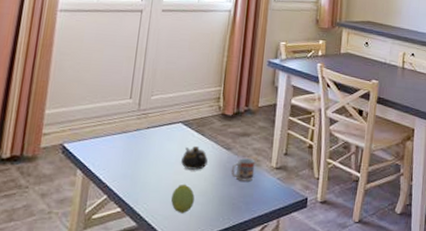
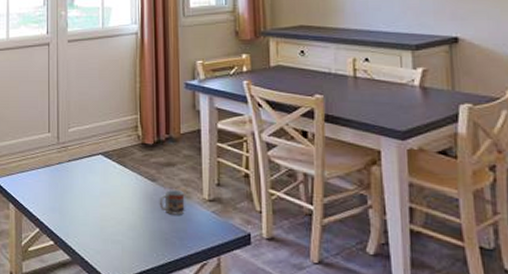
fruit: present [170,184,195,214] -> none [100,217,124,248]
teapot: present [181,145,208,170] -> none [106,177,133,203]

